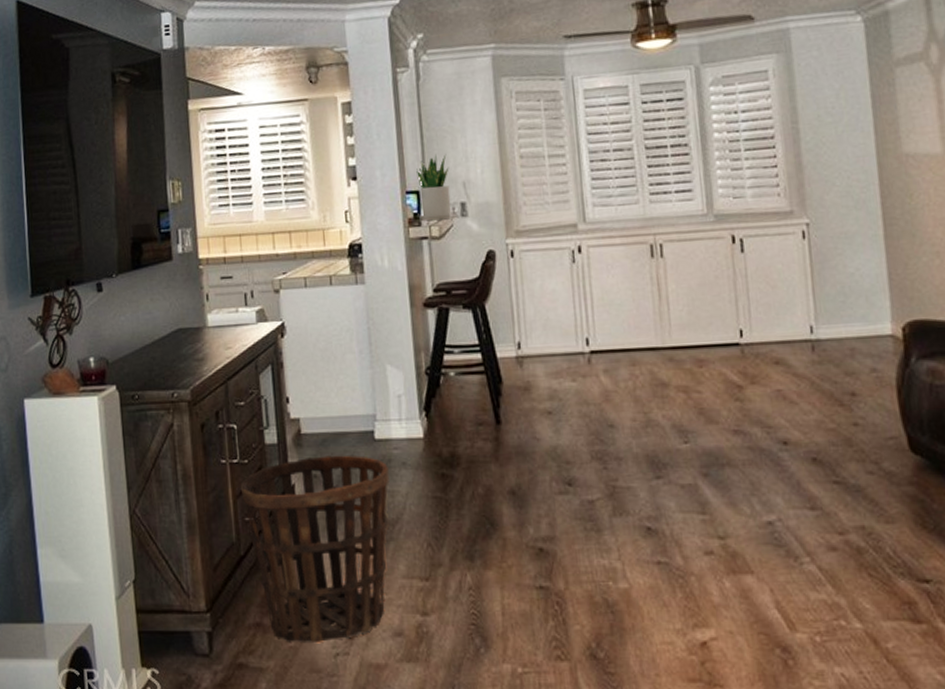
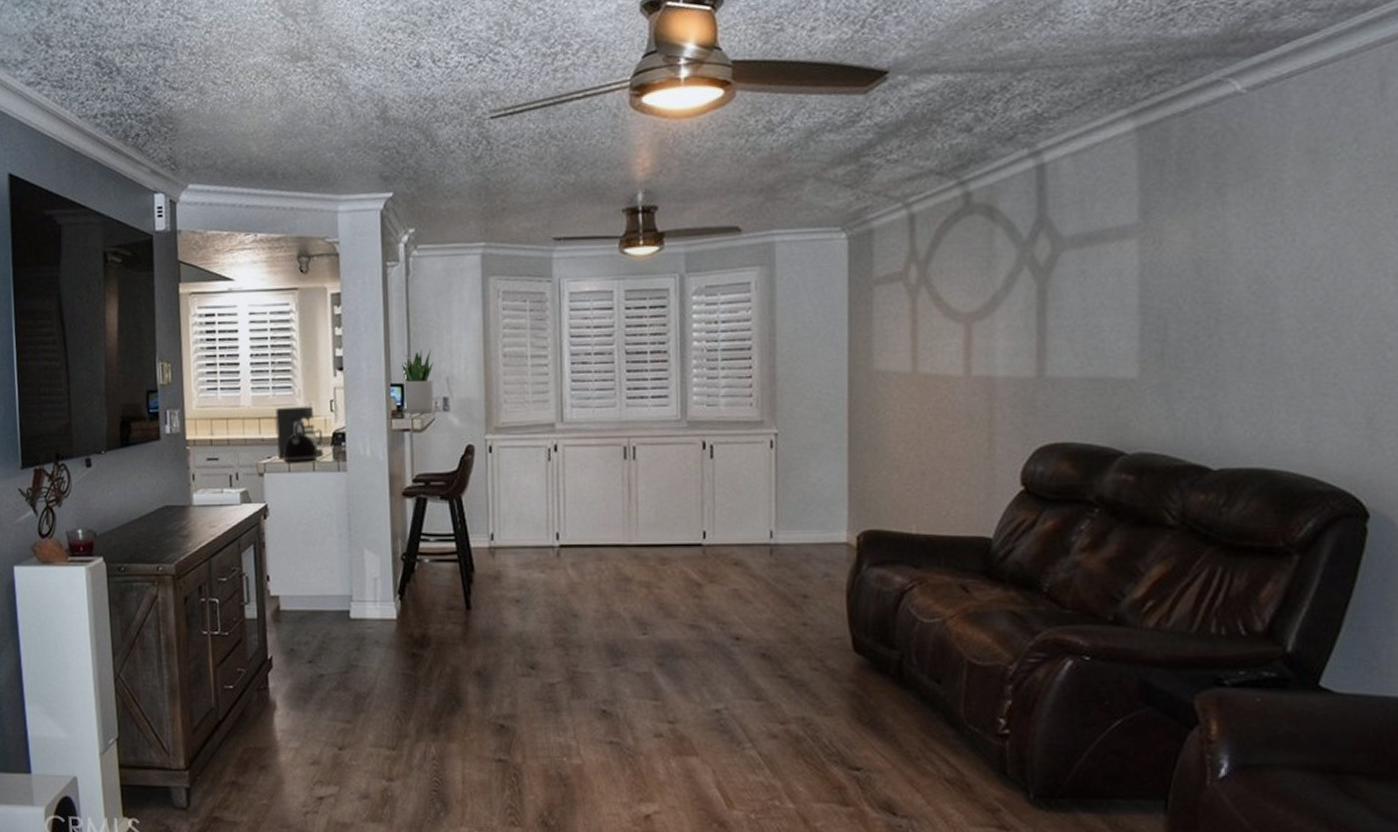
basket: present [240,455,389,642] -> none [220,632,362,801]
coffee maker: none [289,218,340,276] -> present [276,406,323,461]
kettle: none [299,234,335,278] -> present [283,421,318,463]

